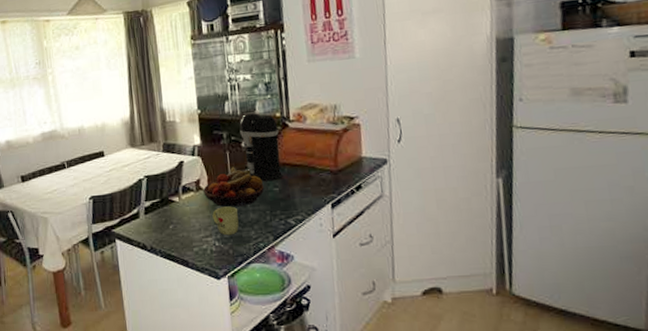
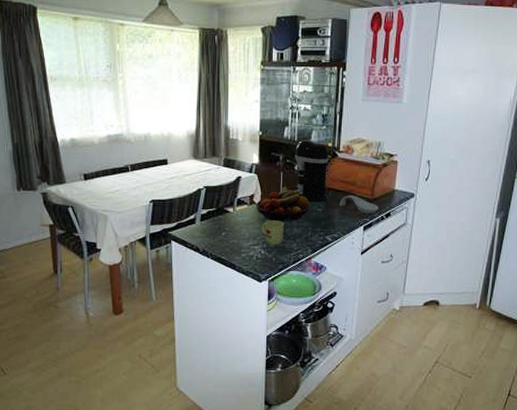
spoon rest: none [298,169,347,190] -> present [339,195,379,215]

